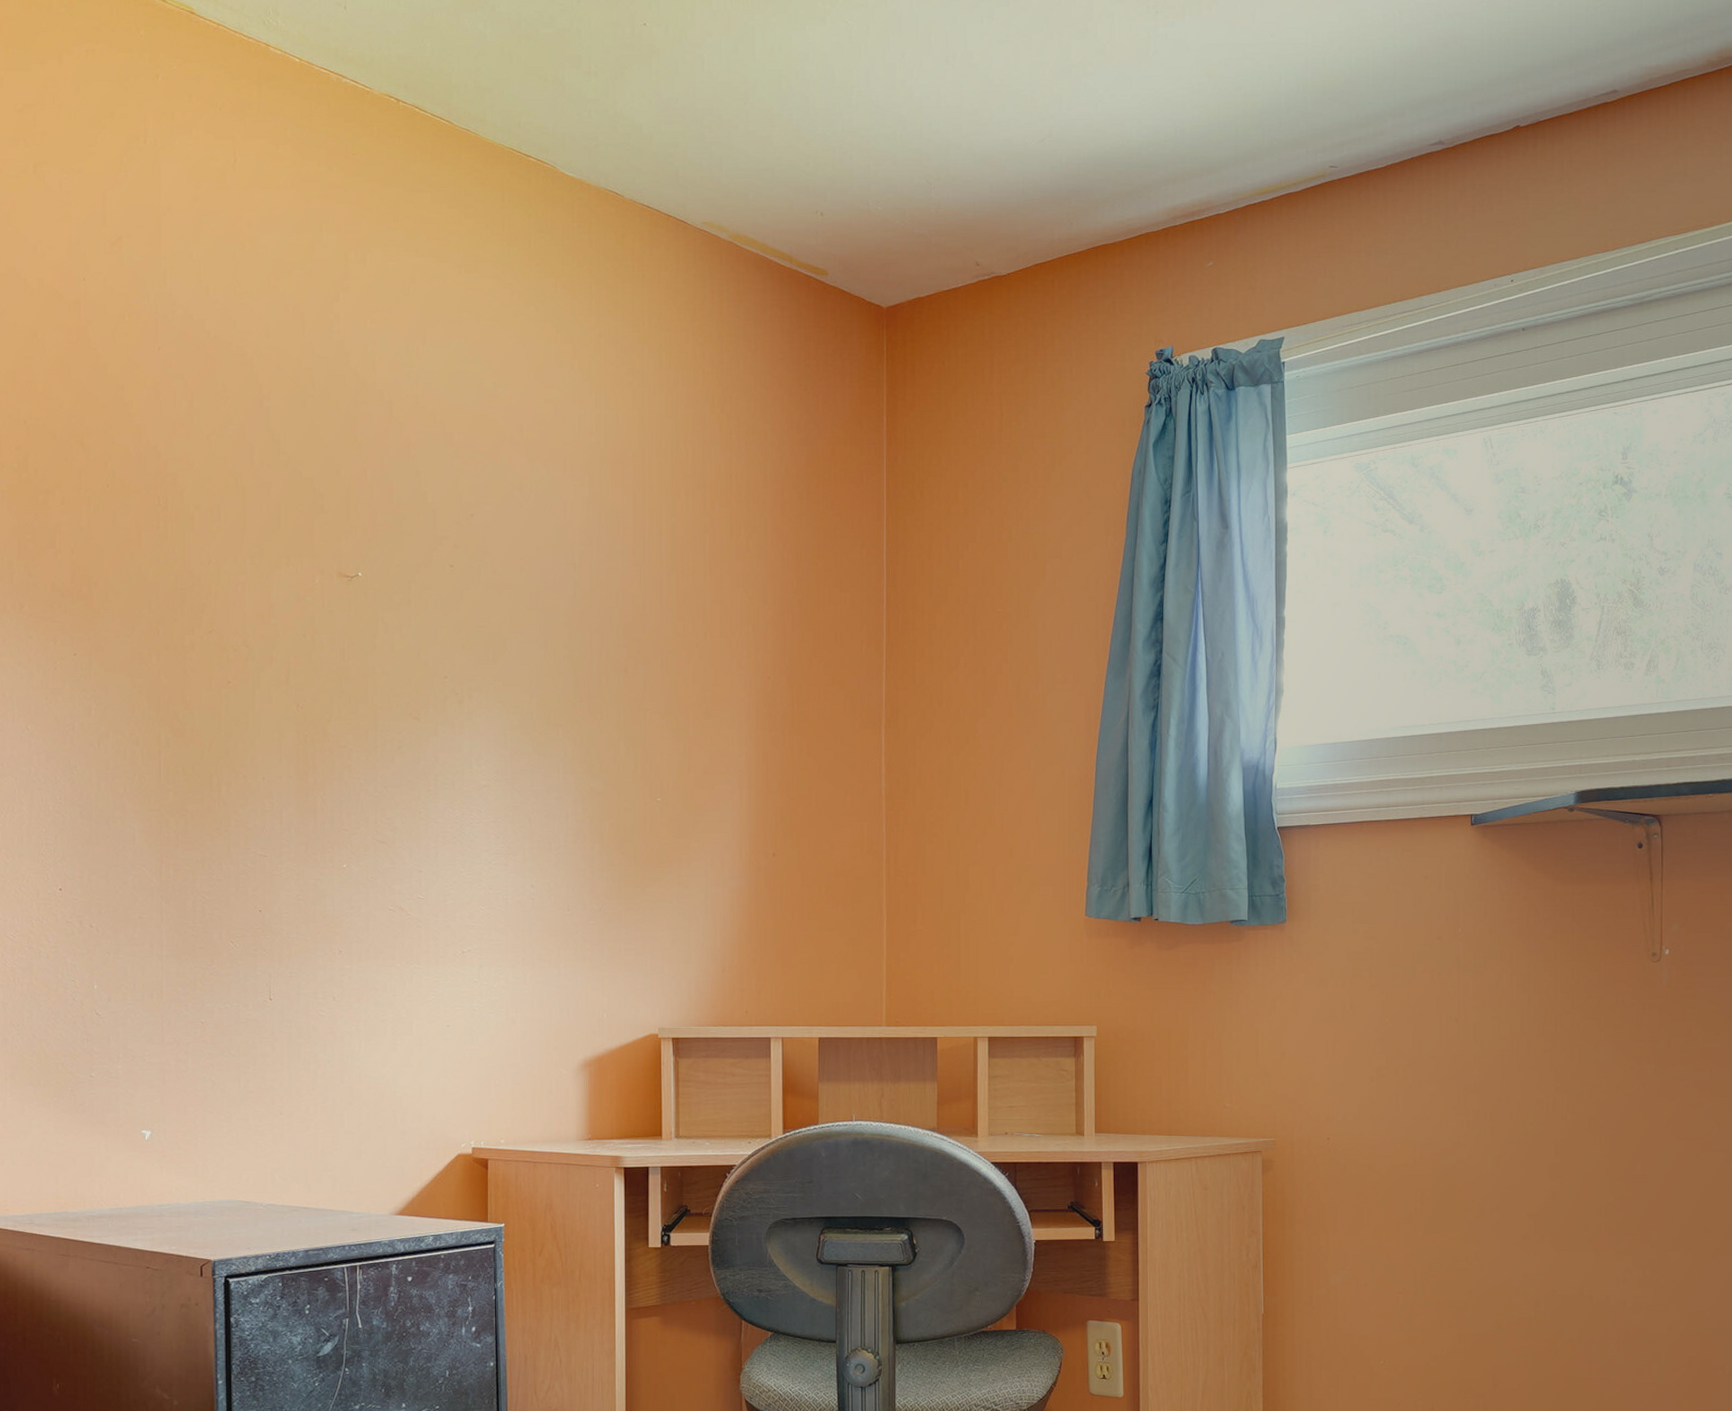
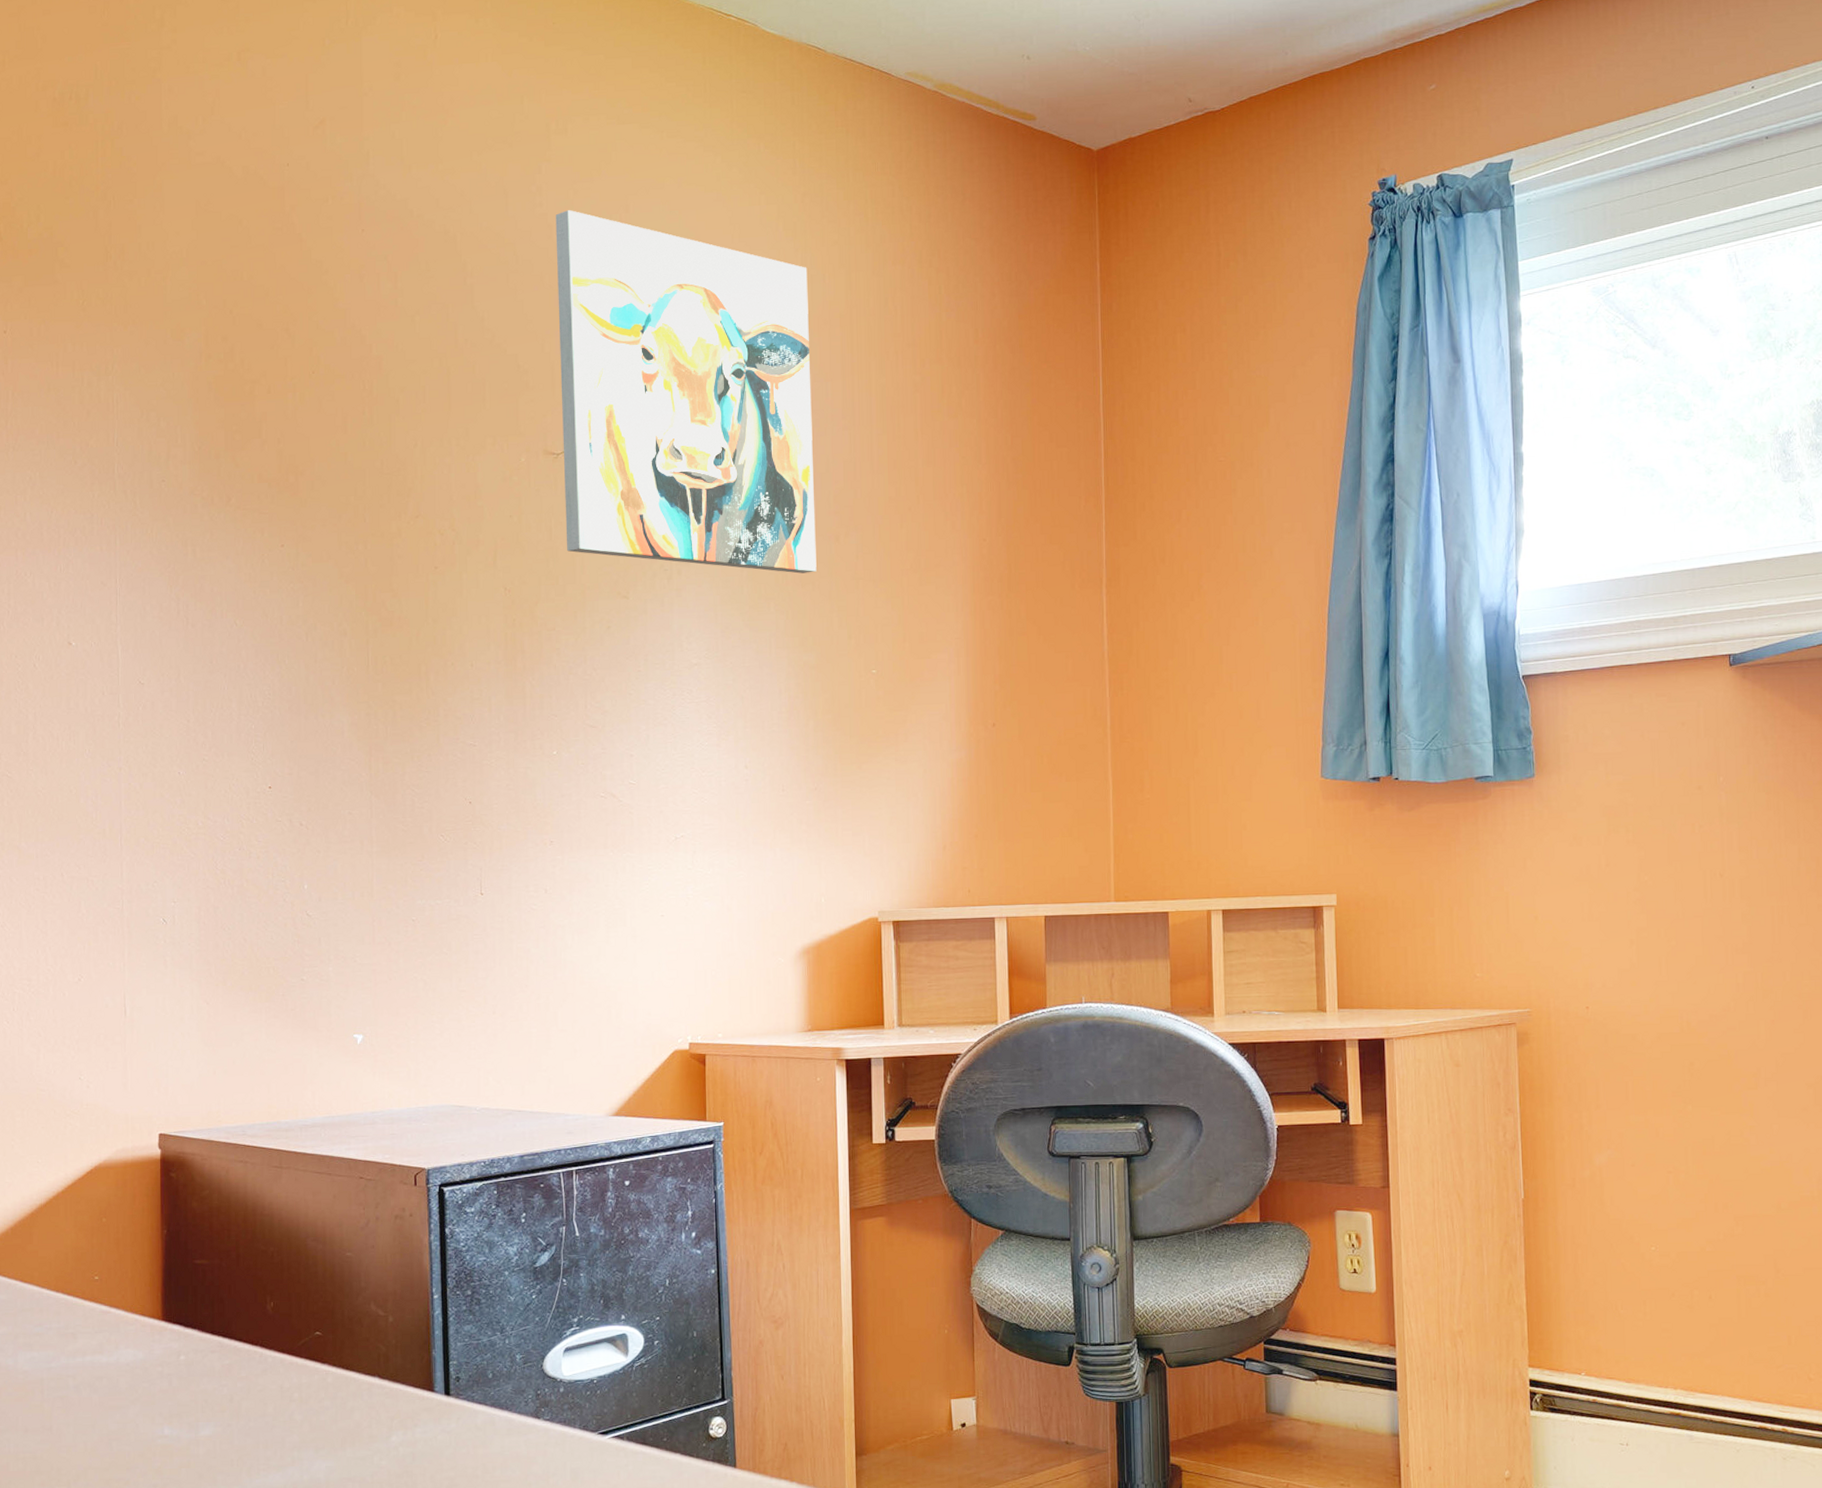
wall art: none [353,339,605,703] -> present [555,210,817,574]

